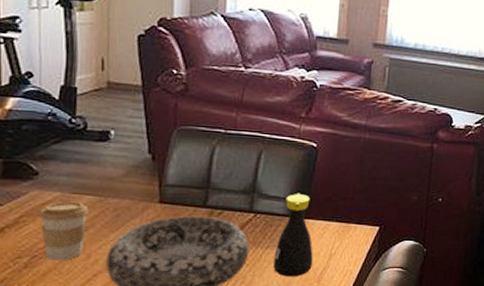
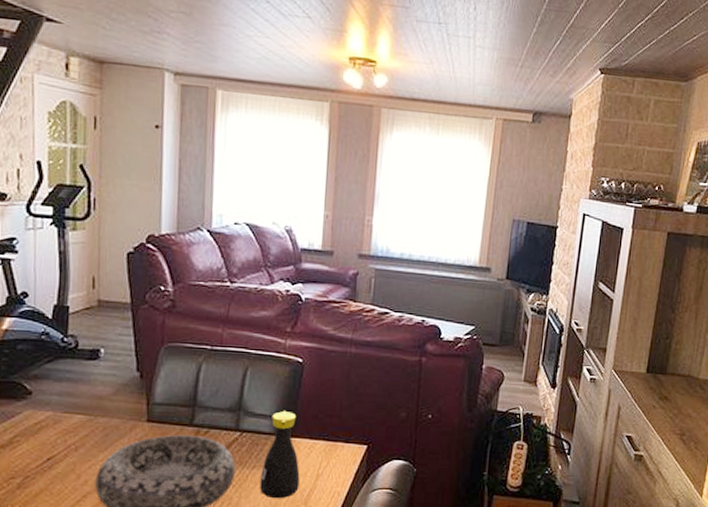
coffee cup: present [40,201,89,261] -> none [32,421,79,482]

